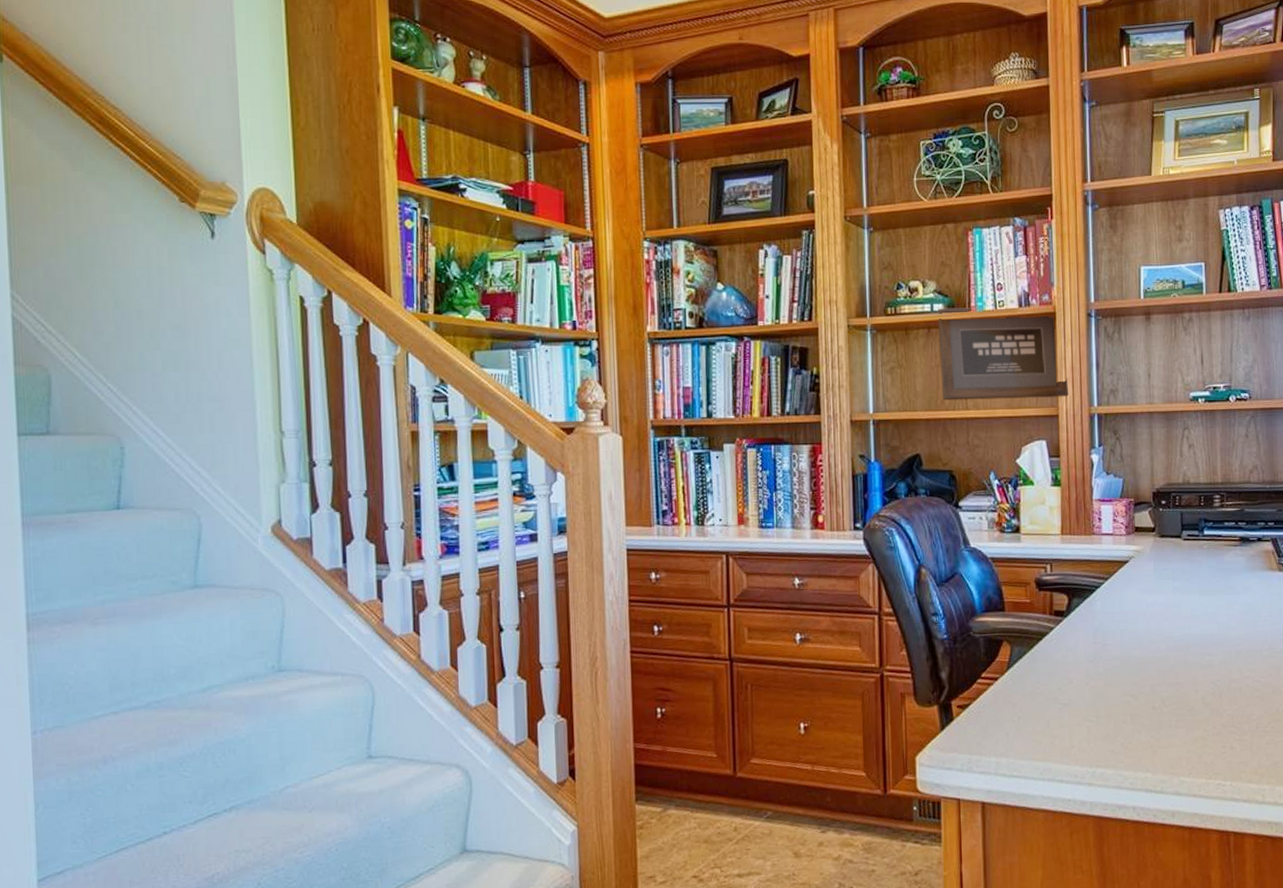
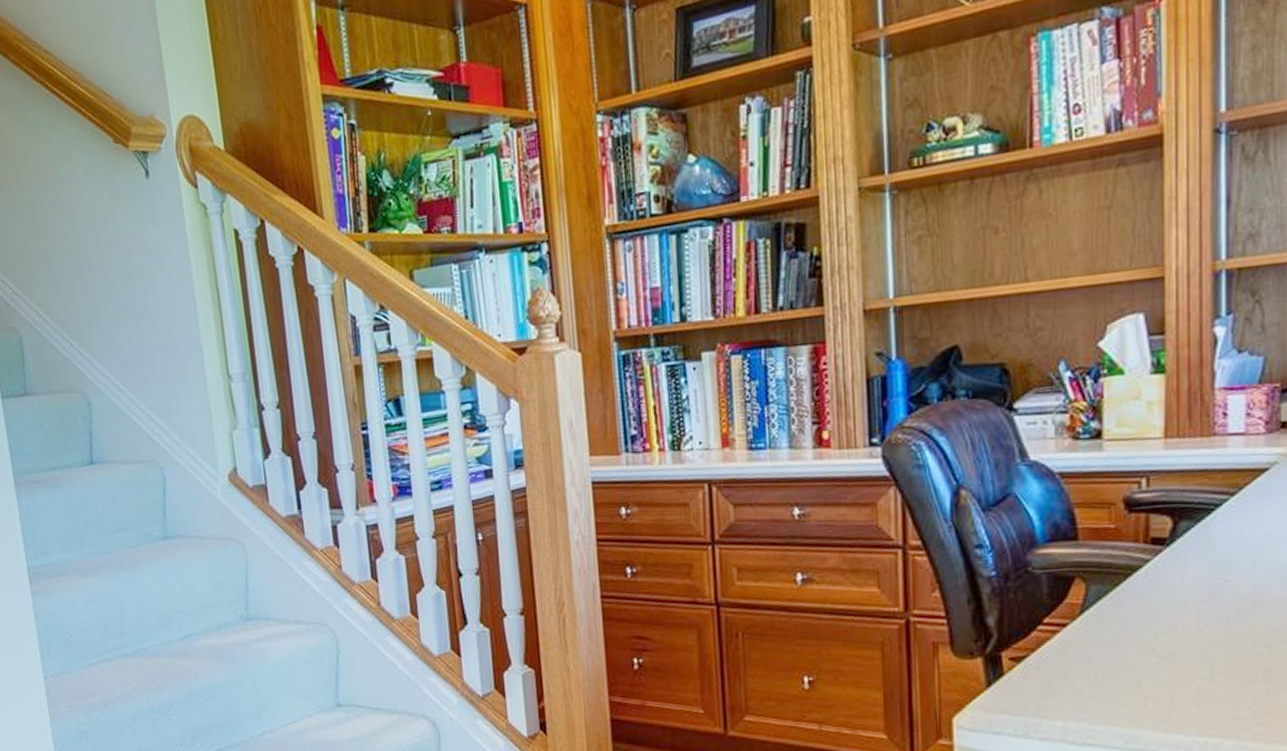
picture frame: present [937,307,1069,401] -> none [984,140,1182,273]

